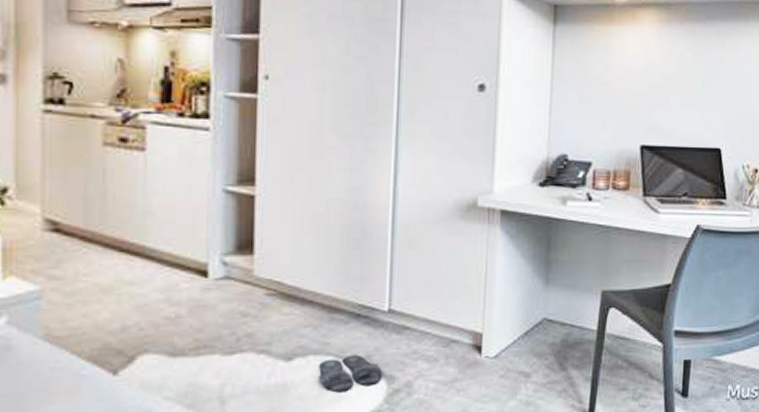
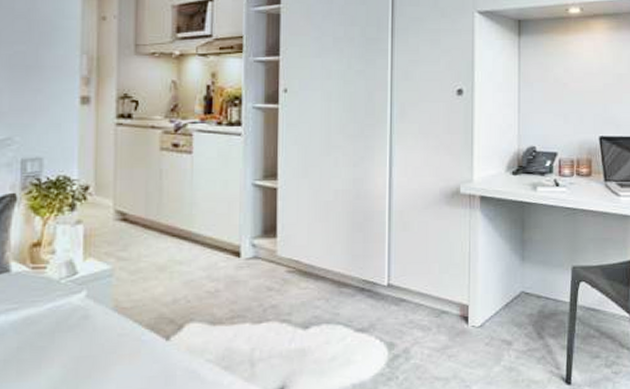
slippers: present [317,354,382,393] -> none [329,323,384,358]

